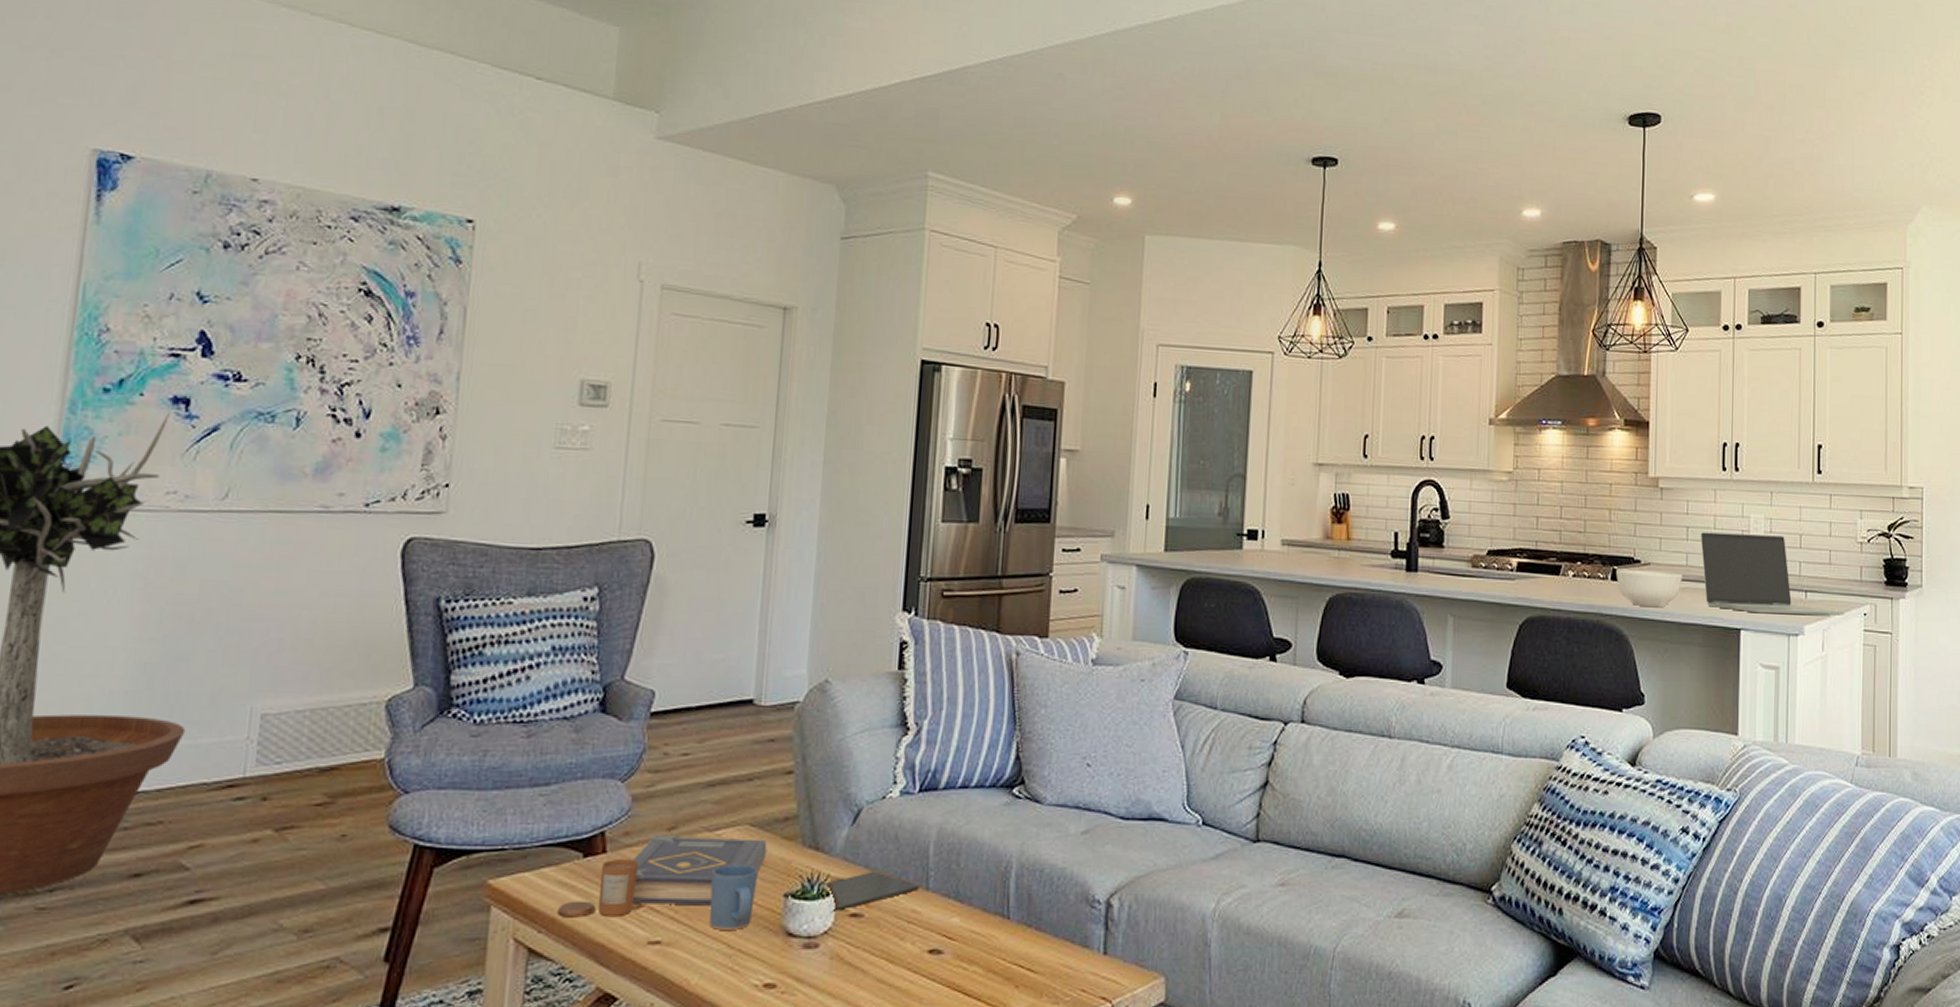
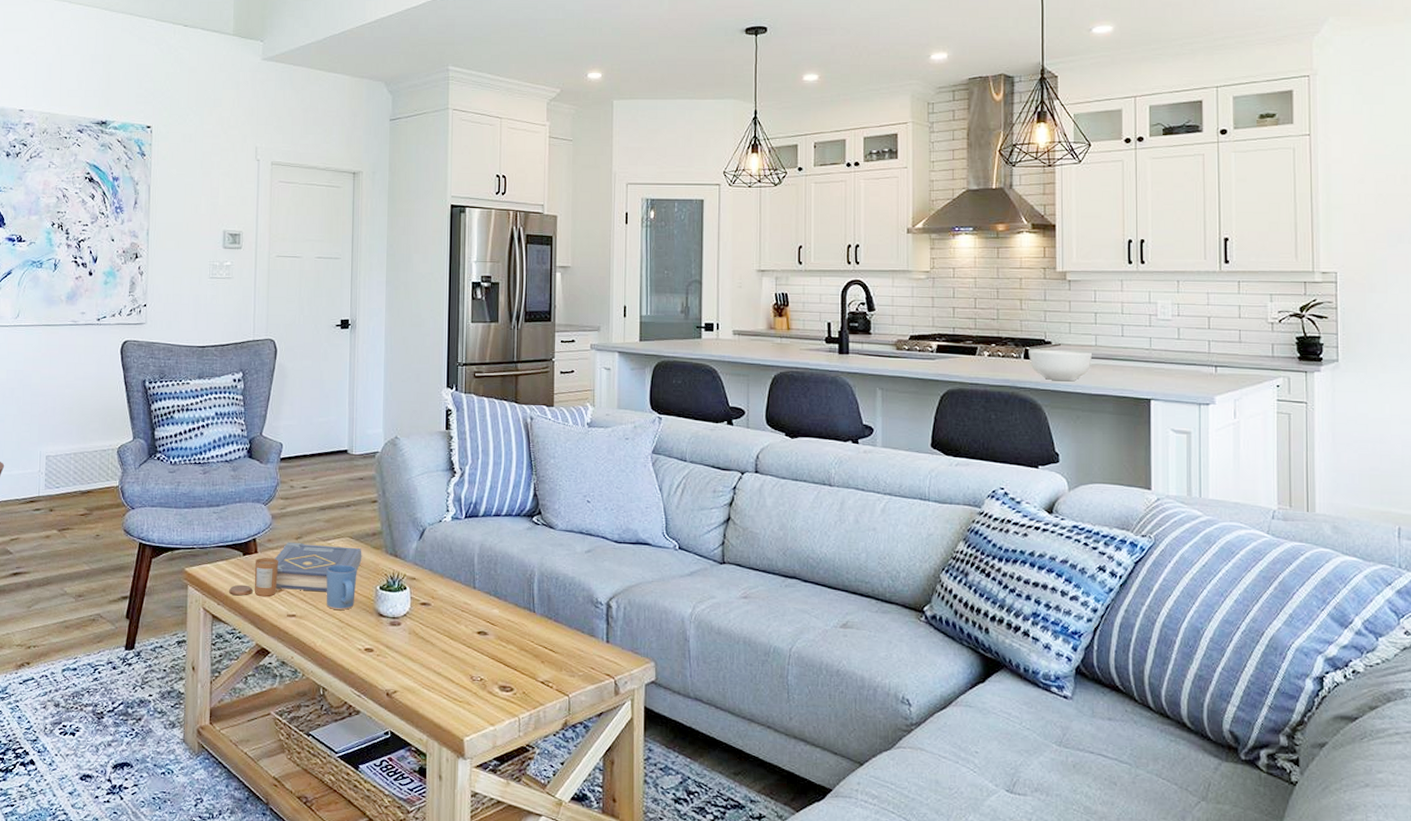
tablet: present [782,871,920,913] -> none [374,573,469,602]
laptop: present [1700,532,1845,616] -> none [1108,317,1257,387]

